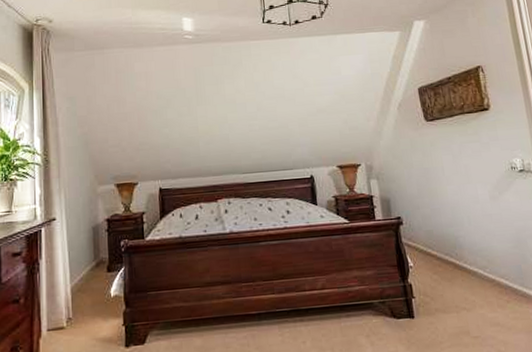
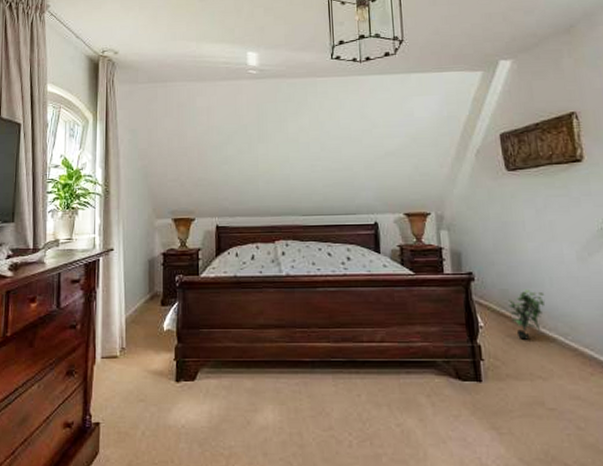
potted plant: none [433,229,465,275] -> present [508,290,545,340]

